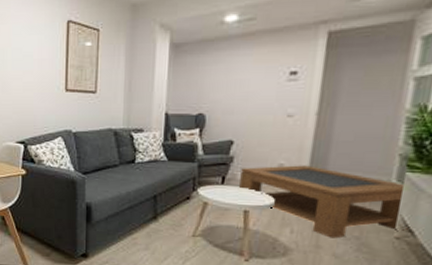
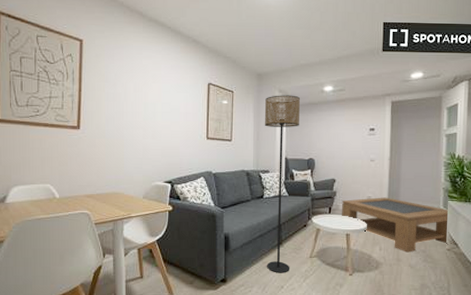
floor lamp: none [137,30,190,253] -> present [265,95,301,273]

